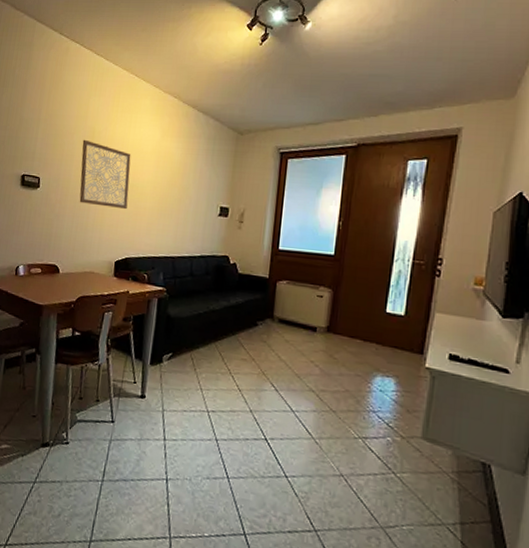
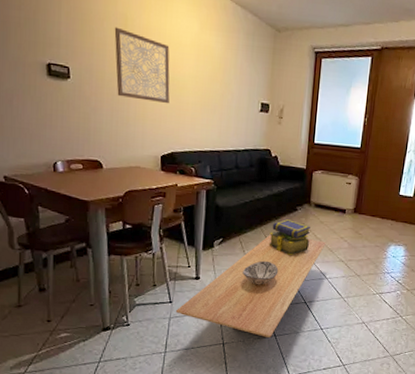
coffee table: none [117,351,292,480] -> present [175,234,326,338]
decorative bowl: none [193,382,235,412] -> present [243,260,279,285]
stack of books: none [223,334,273,380] -> present [268,218,310,256]

